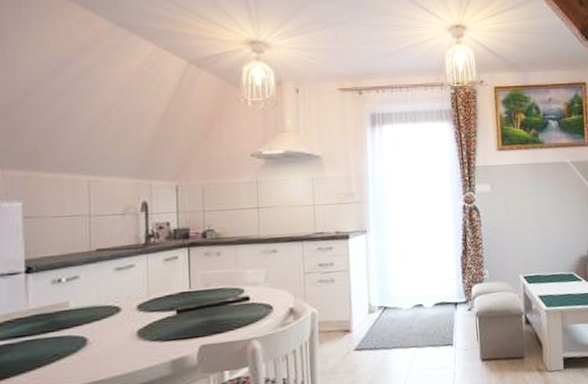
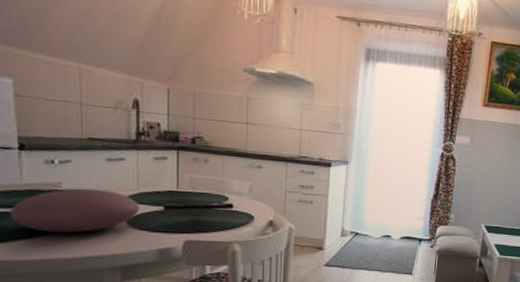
decorative bowl: none [14,302,150,360] -> present [10,188,139,233]

